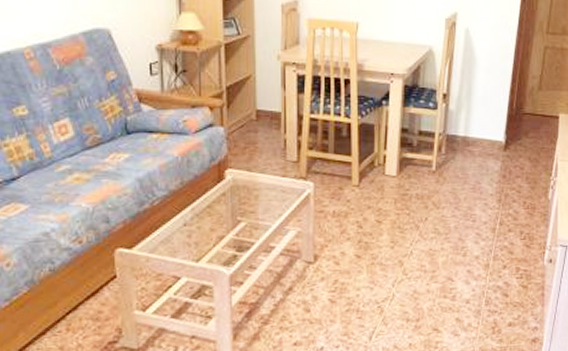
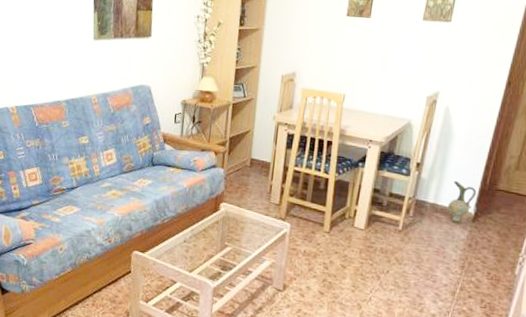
ceramic jug: none [478,108,505,154] -> present [447,180,477,223]

